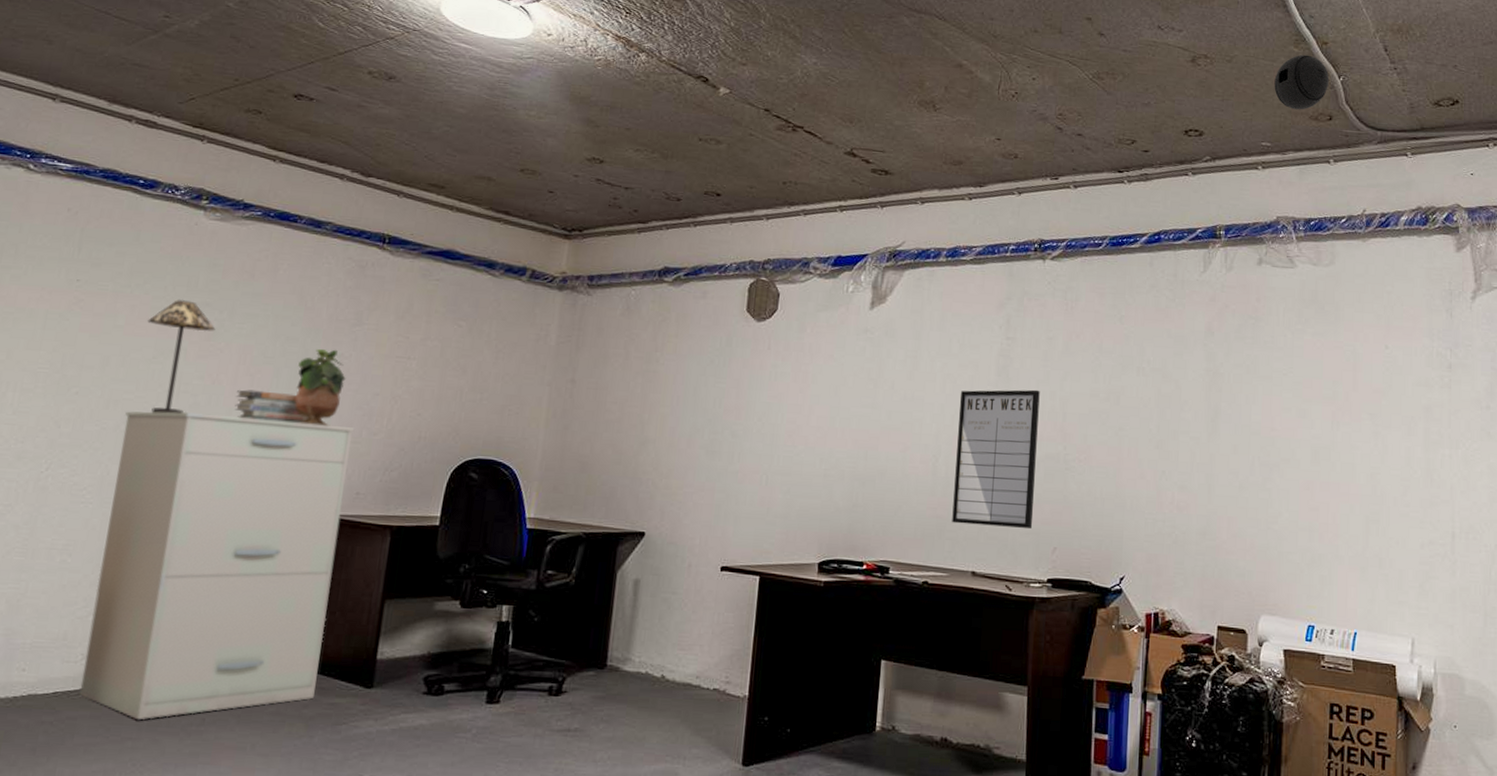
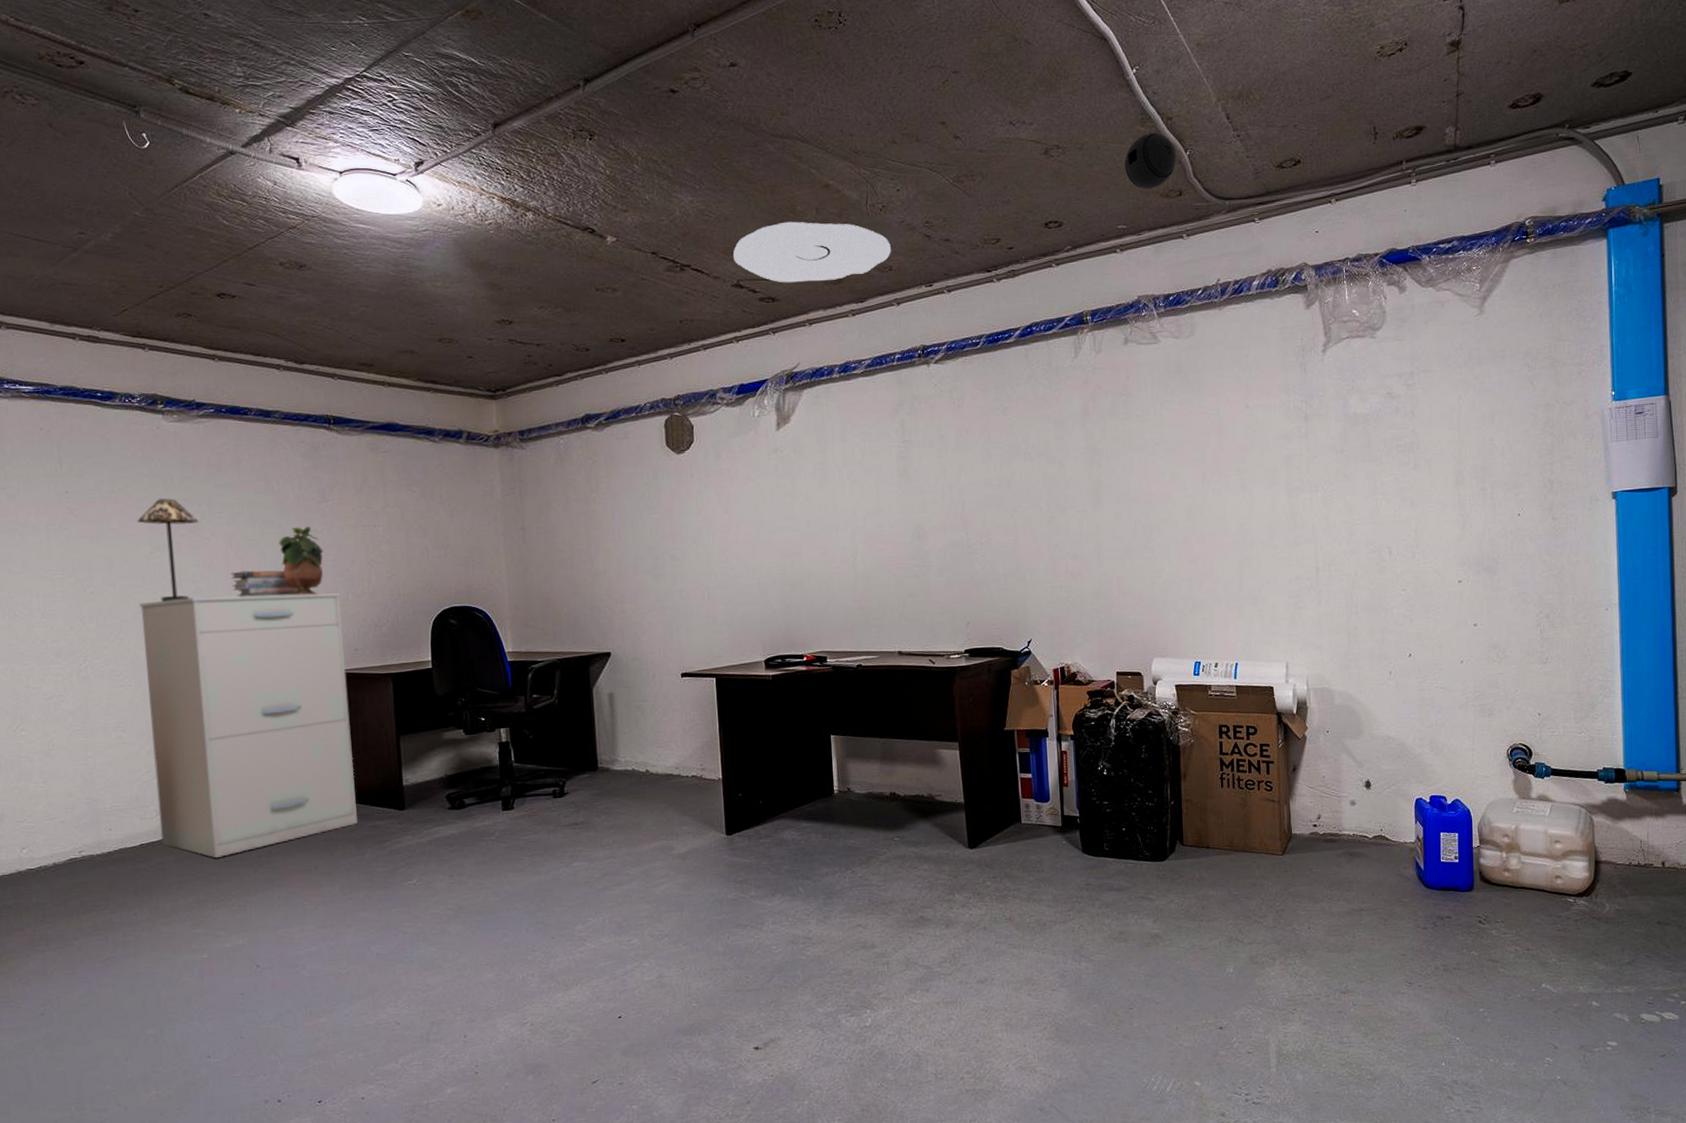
ceiling light: none [850,95,1019,161] -> present [733,221,891,283]
writing board: present [952,389,1040,528] -> none [868,485,947,612]

